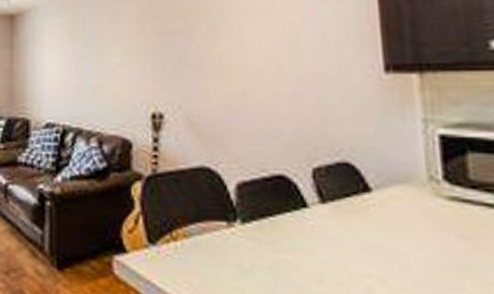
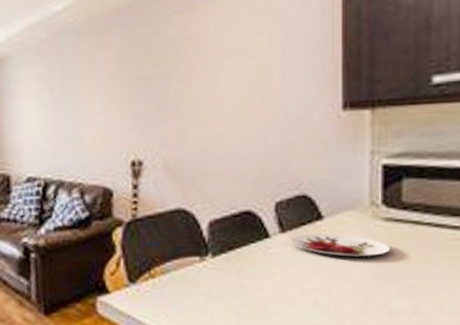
plate: none [332,207,461,241] -> present [290,233,391,257]

